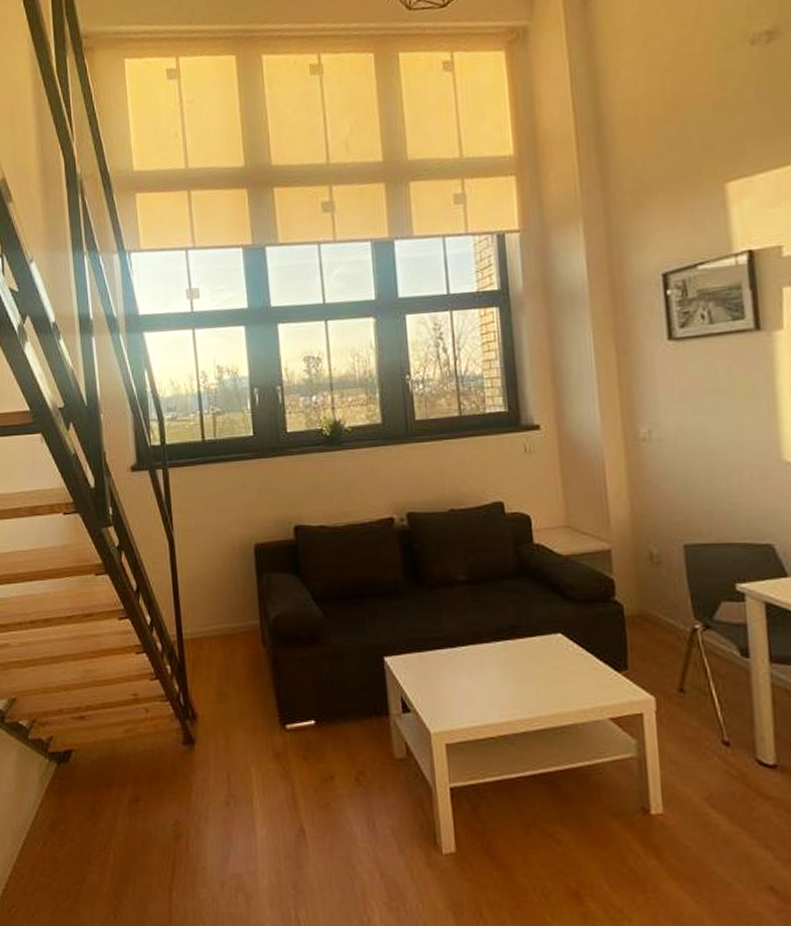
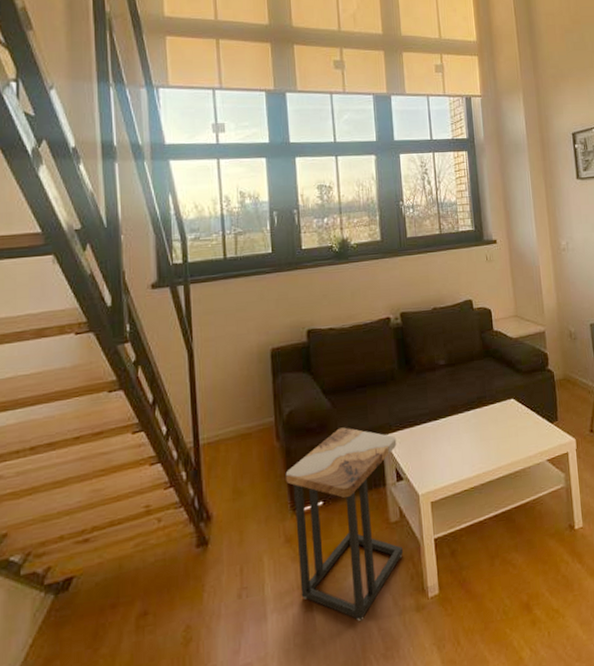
side table: none [273,641,411,860] -> present [285,427,404,621]

